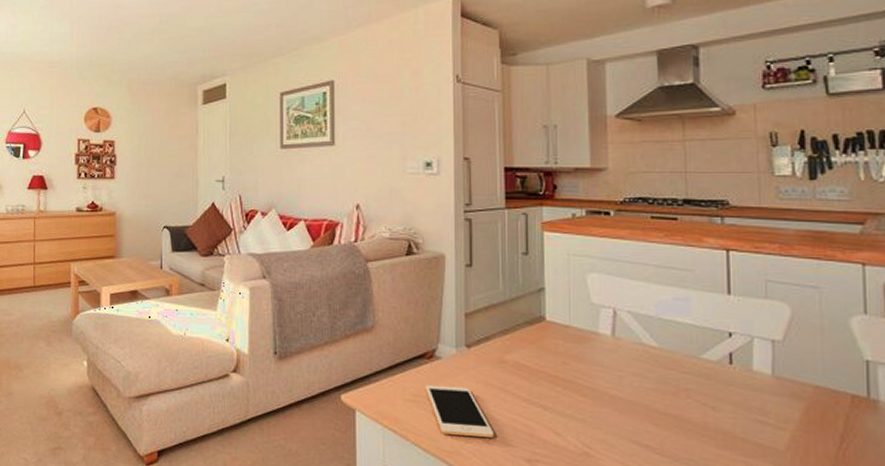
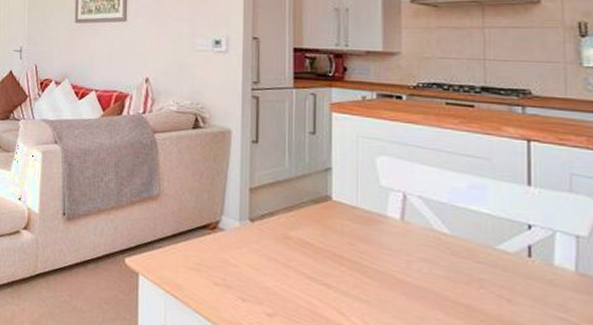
cell phone: present [425,385,495,439] -> none [207,255,276,313]

